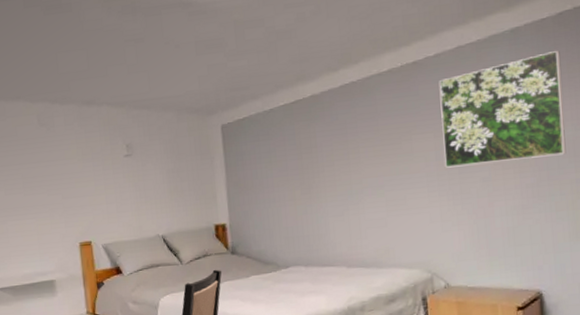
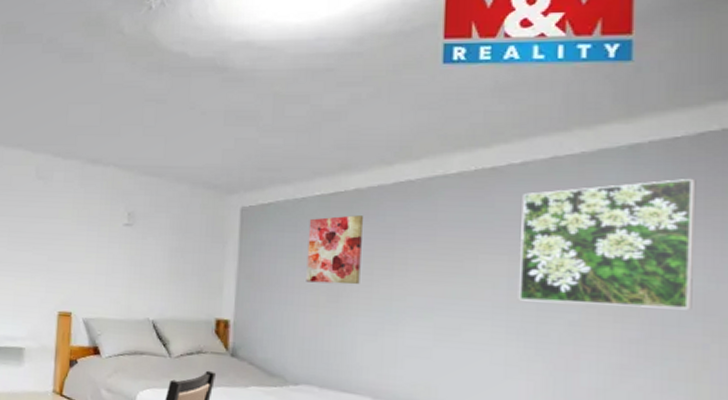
wall art: none [278,117,325,181] -> present [306,215,363,285]

